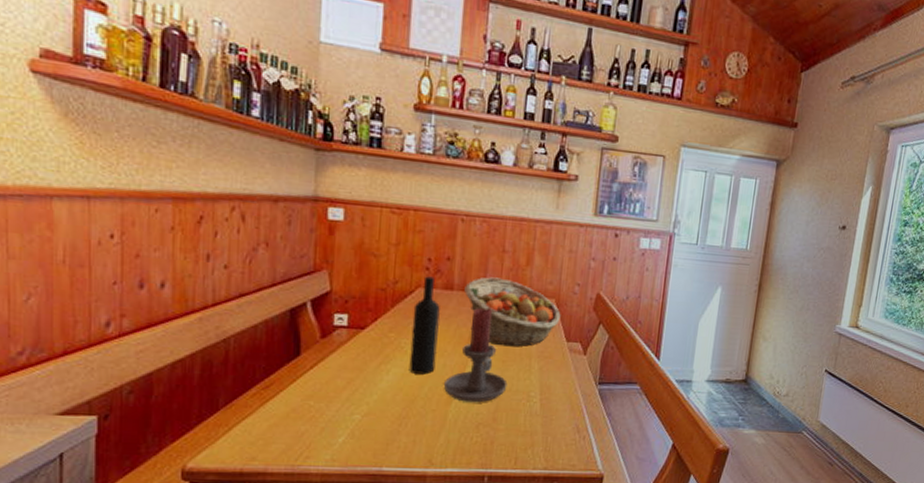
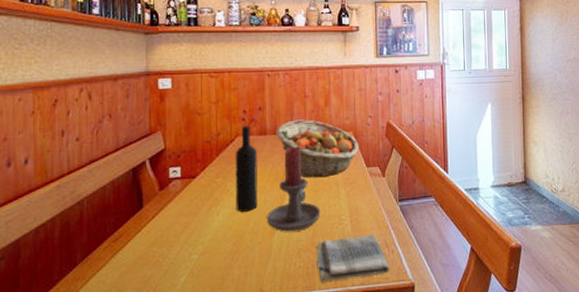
dish towel: none [496,416,579,461] -> present [317,234,391,282]

